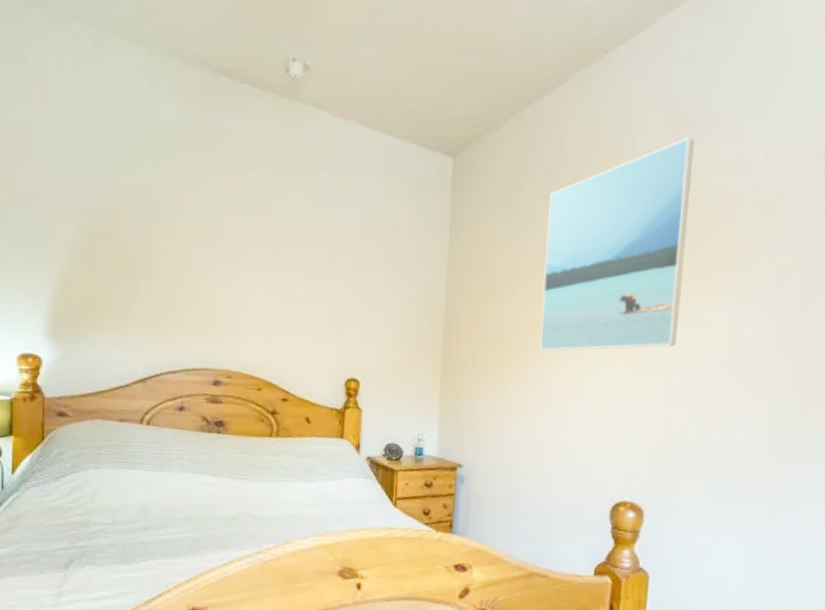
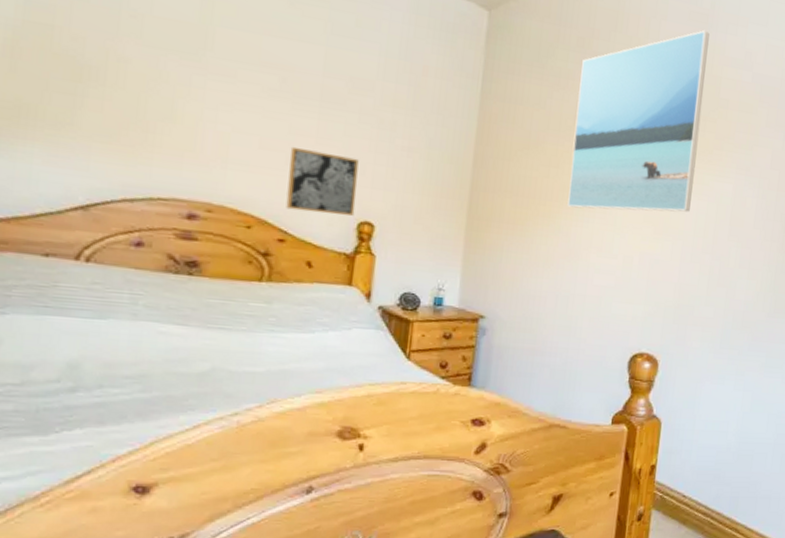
wall art: none [286,314,343,374] -> present [285,146,359,216]

